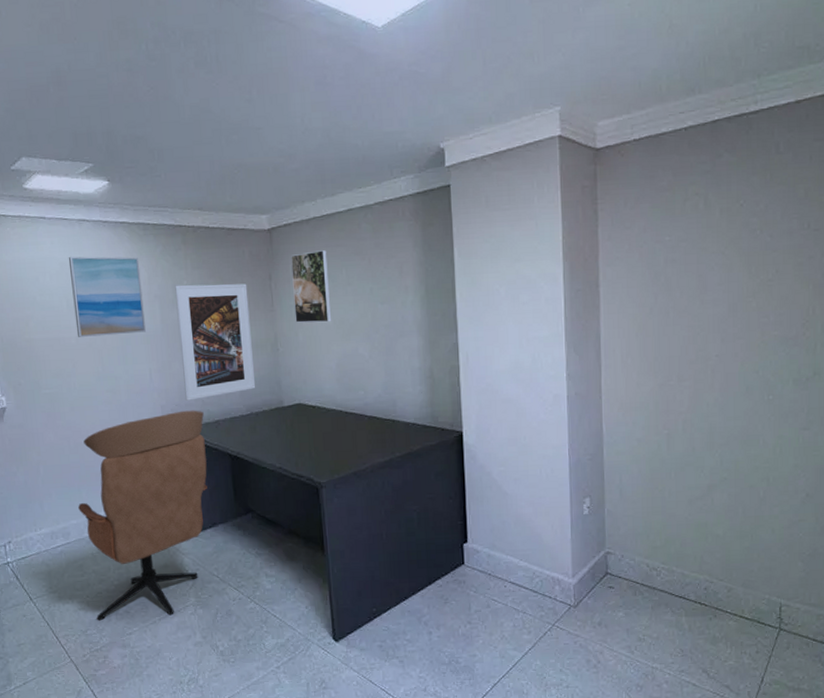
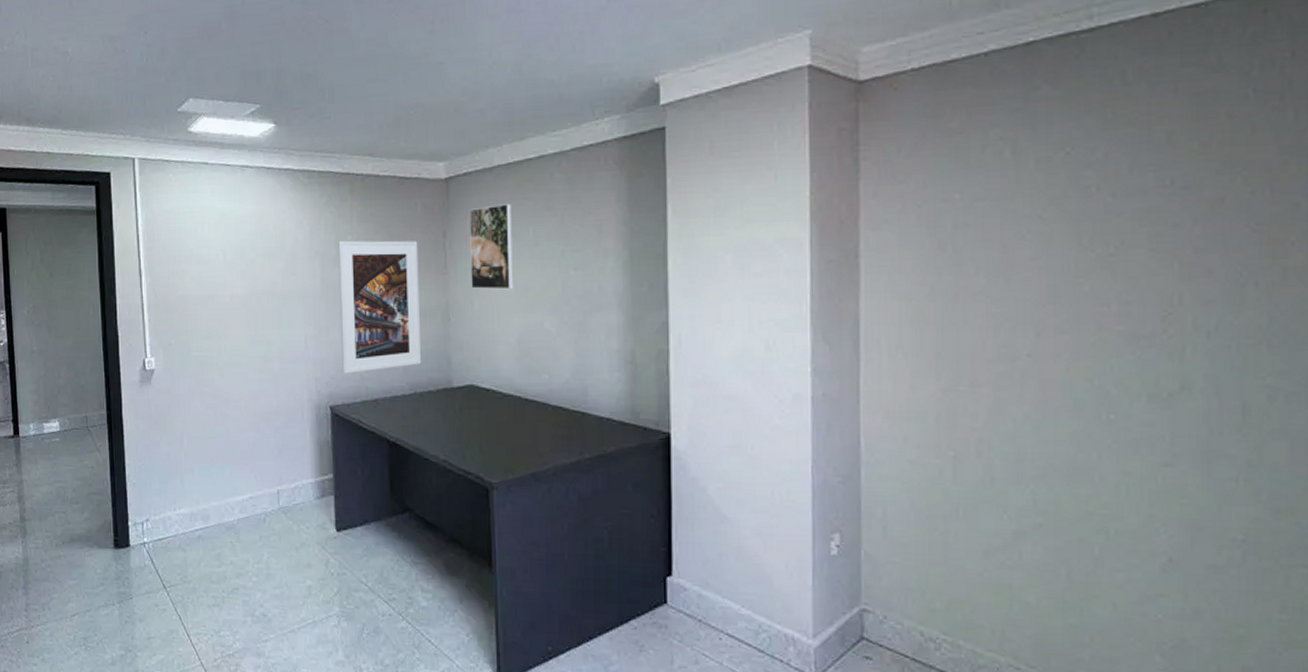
wall art: present [68,256,146,337] -> none [228,205,304,295]
office chair: present [78,410,207,621] -> none [220,385,361,625]

